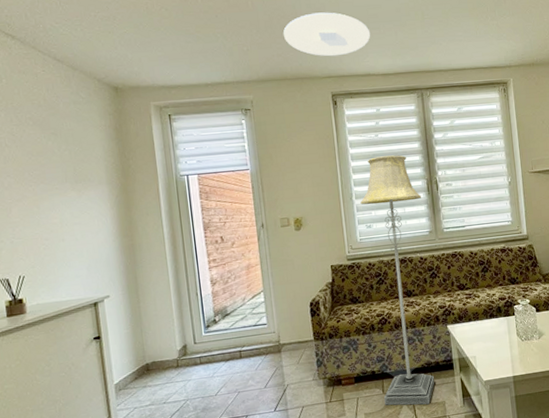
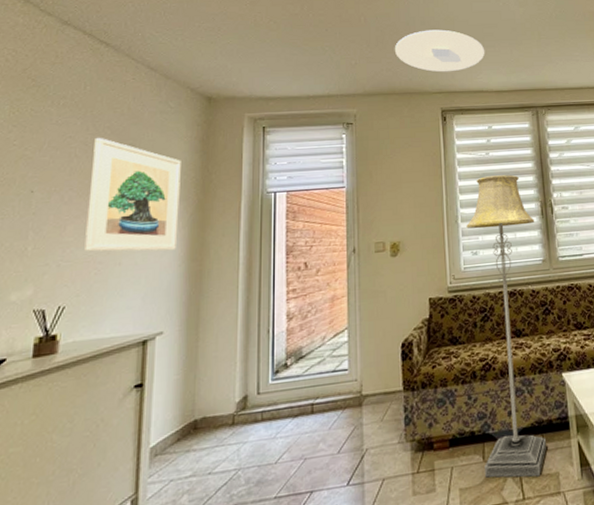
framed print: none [20,128,109,230] -> present [84,138,181,252]

